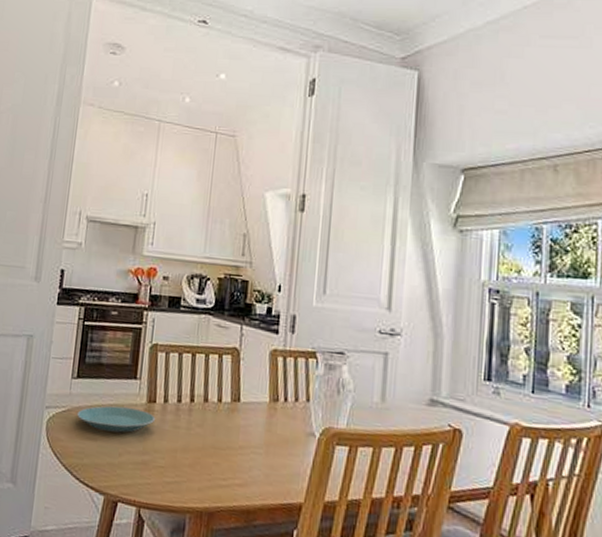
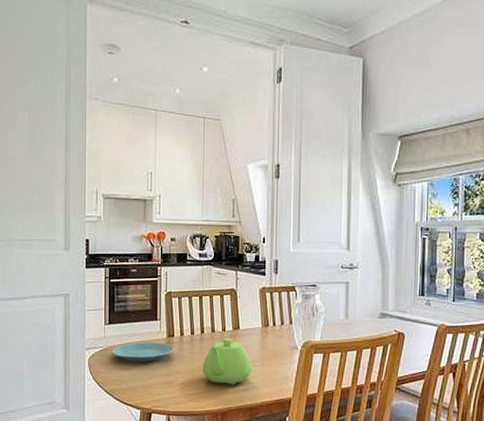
teapot: none [188,412,253,477] -> present [202,339,252,385]

